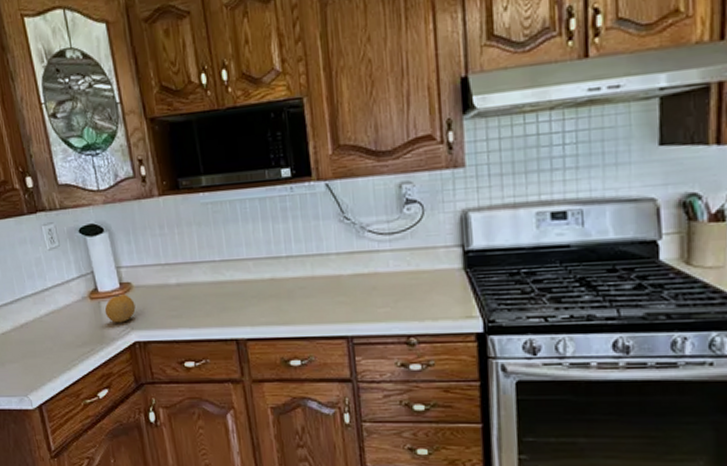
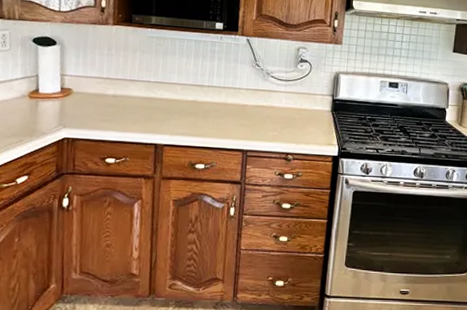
fruit: present [104,294,136,323] -> none [41,97,72,121]

